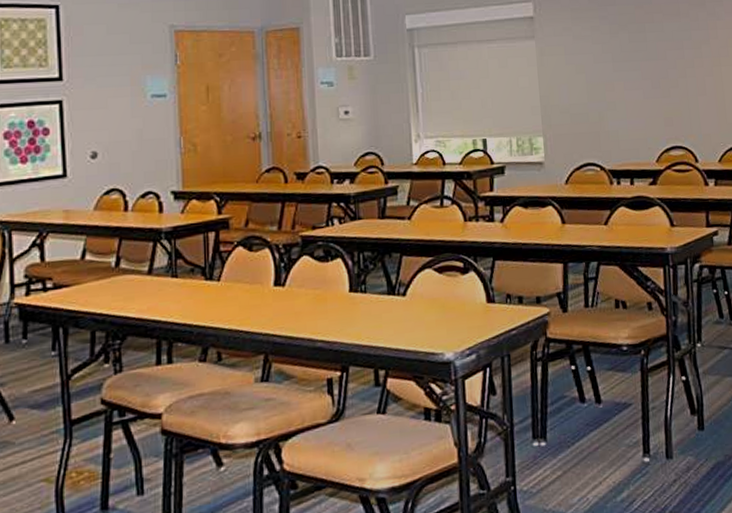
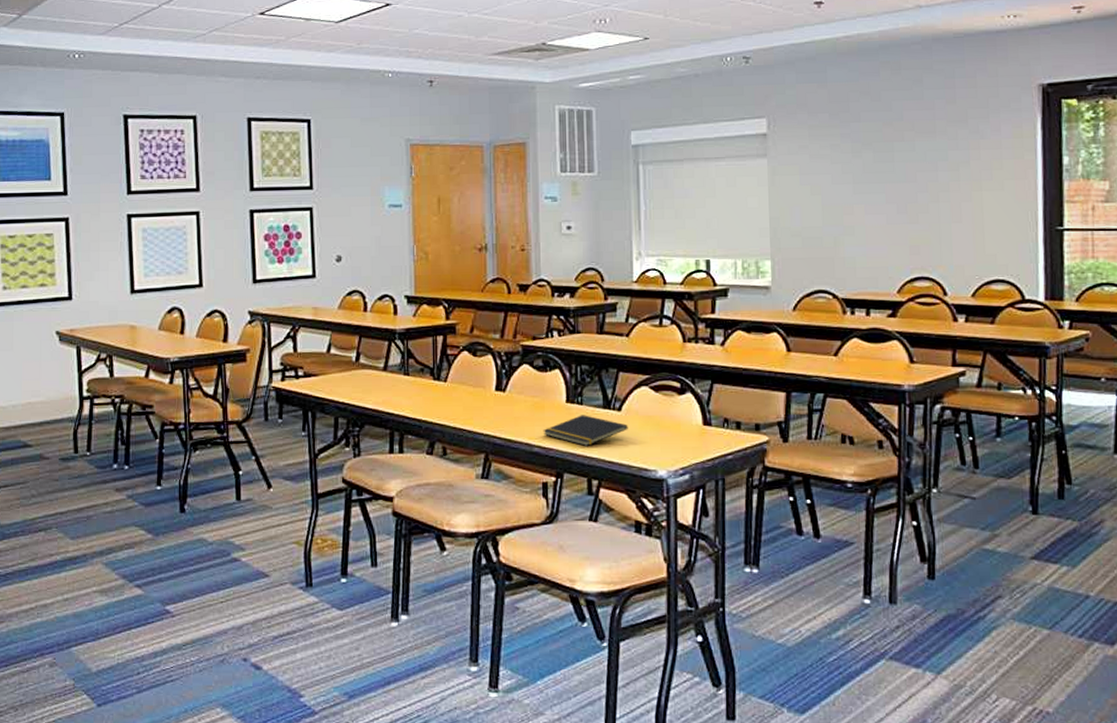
notepad: none [326,303,414,336] -> present [543,415,628,446]

